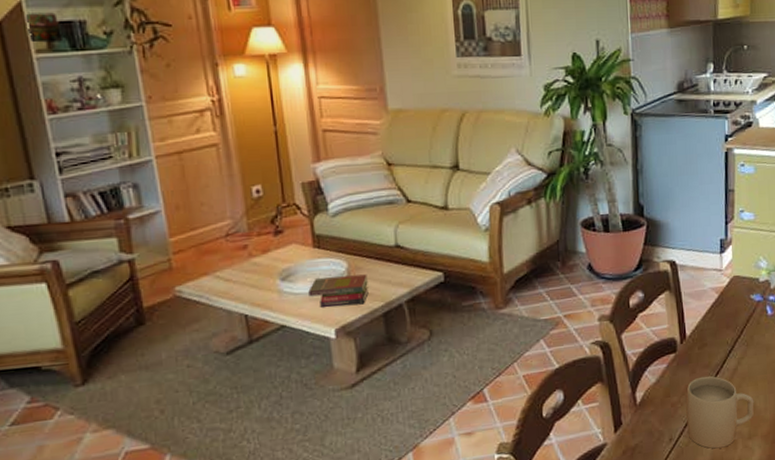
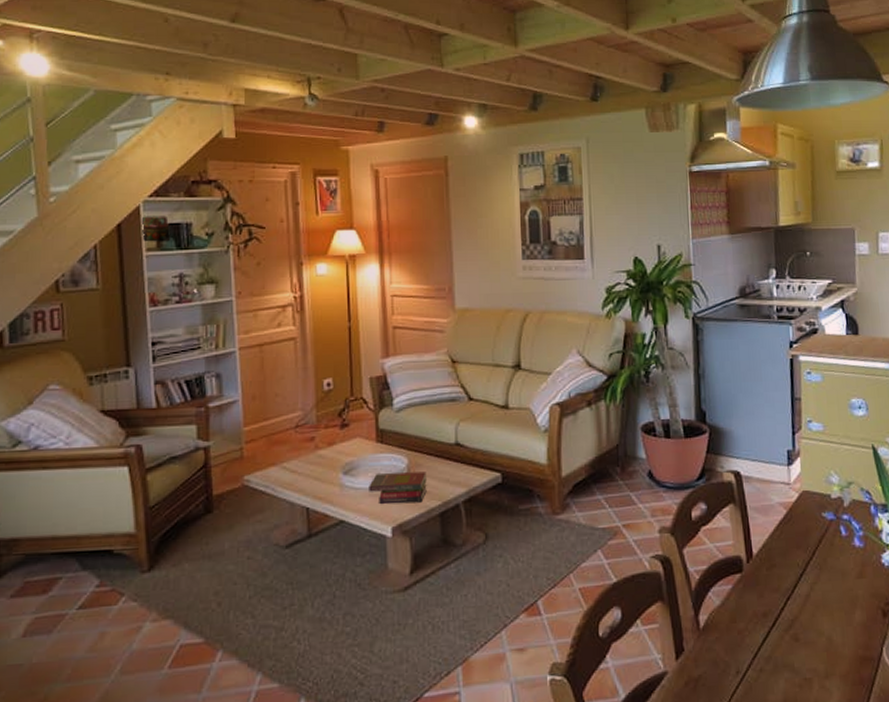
mug: present [686,375,754,449] -> none [753,601,831,687]

